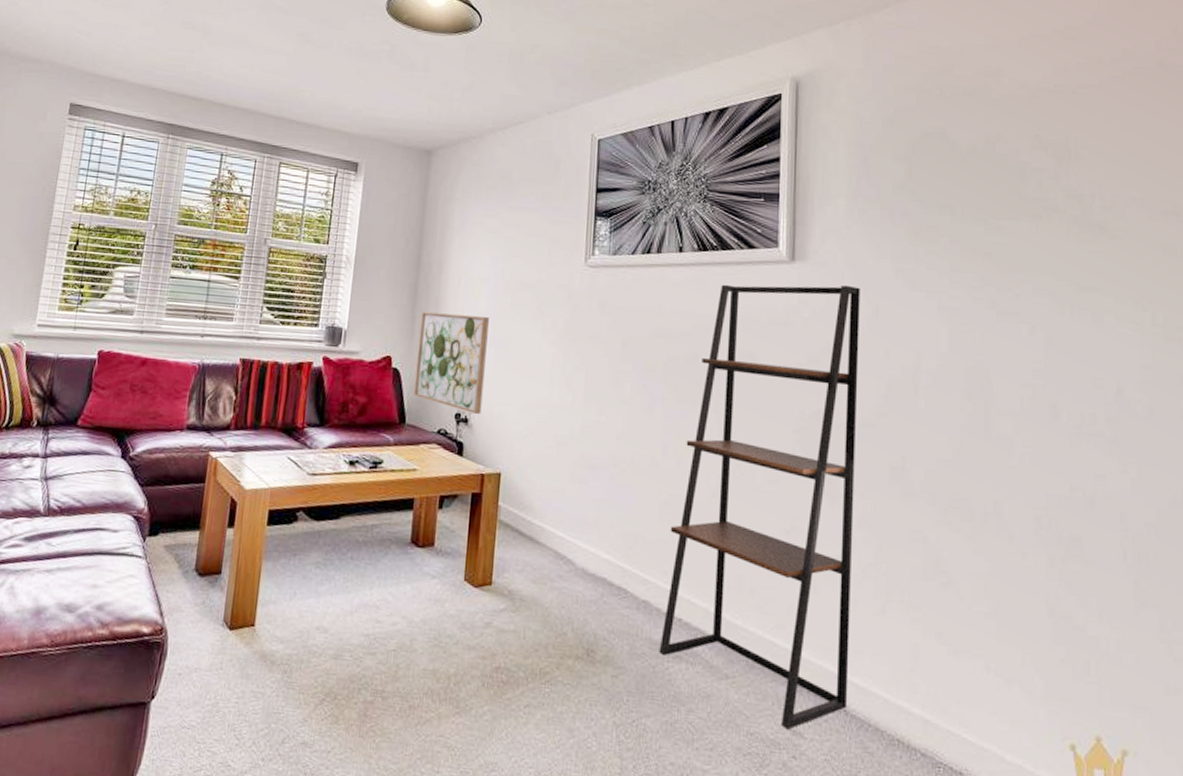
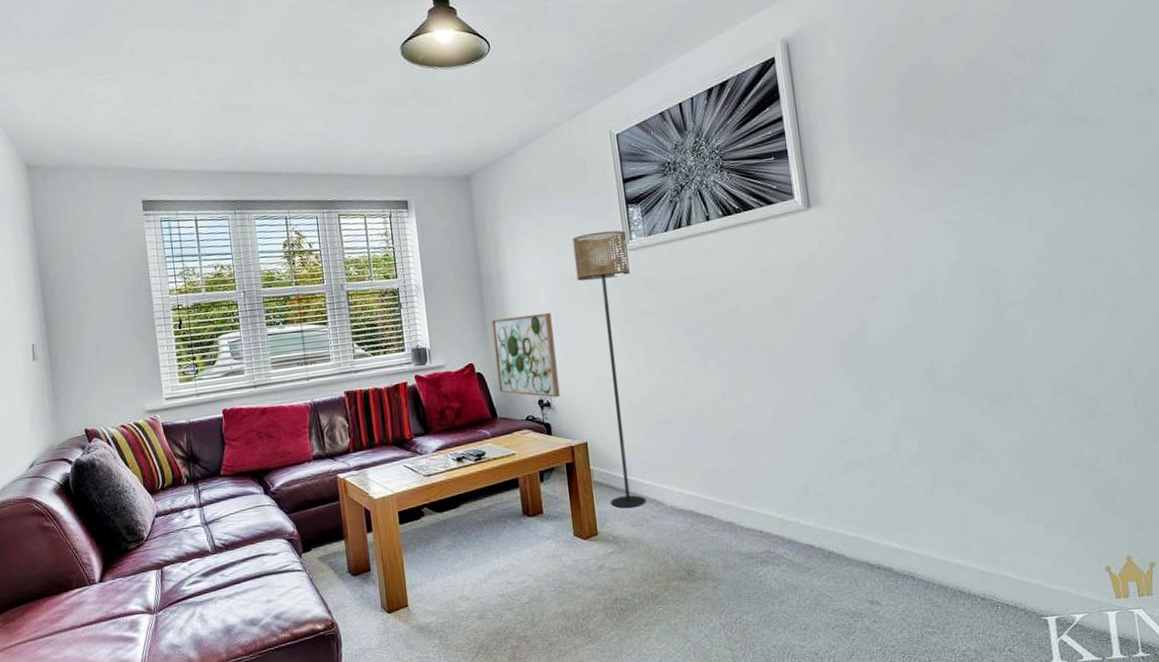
floor lamp: none [514,239,589,562] -> present [572,230,647,509]
shelving unit: present [659,284,860,730] -> none [740,219,913,601]

